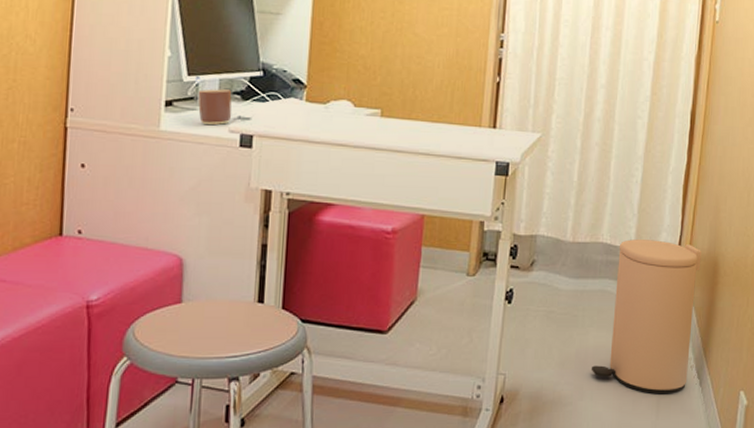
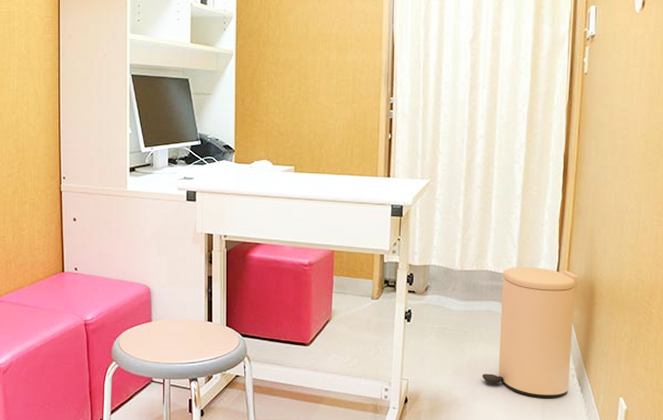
mug: present [198,89,232,126] -> none [153,157,179,185]

